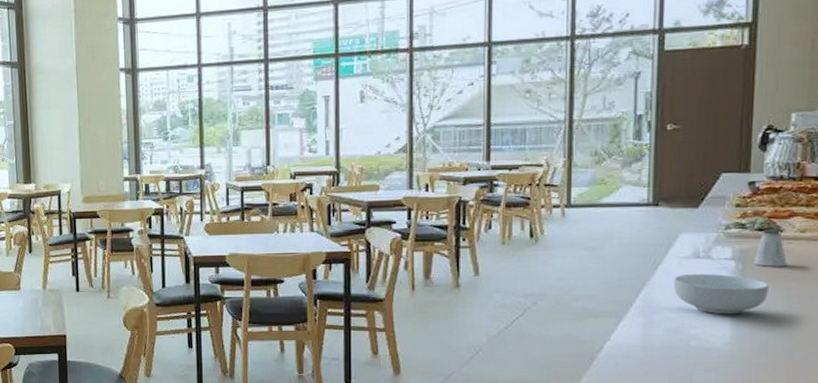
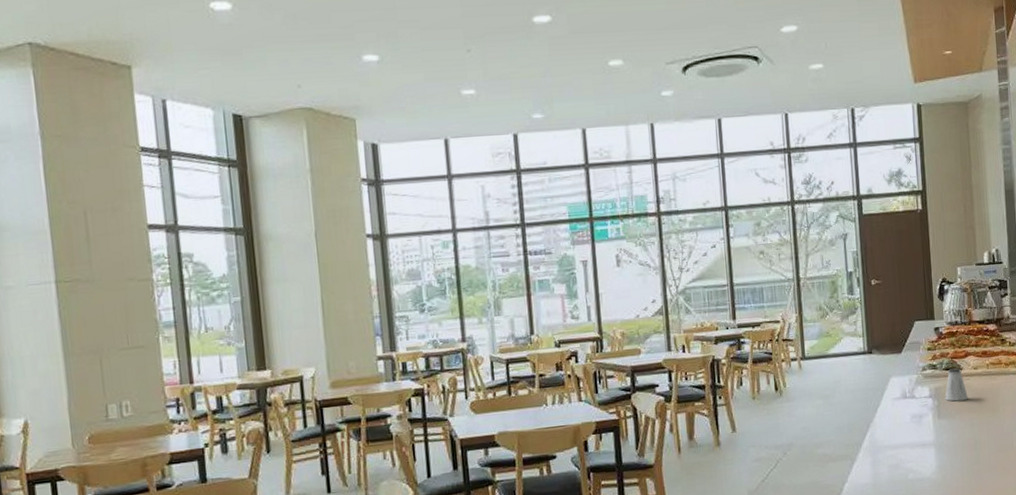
cereal bowl: present [673,273,768,315] -> none [889,411,958,448]

